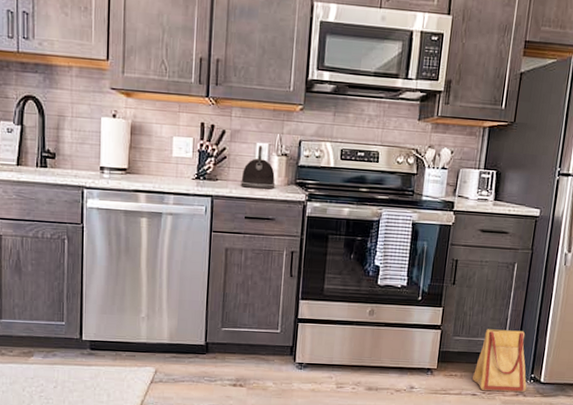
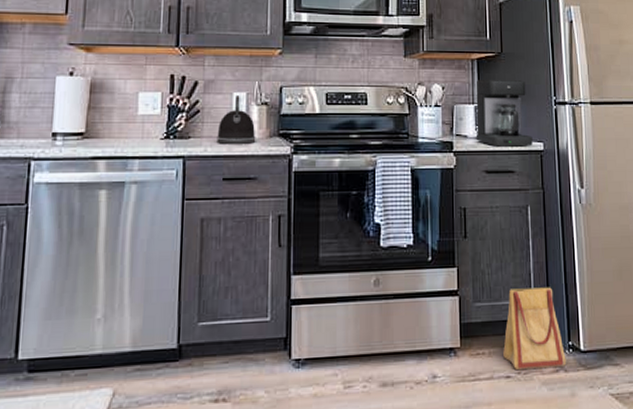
coffee maker: none [477,147,533,212] -> present [476,80,533,147]

